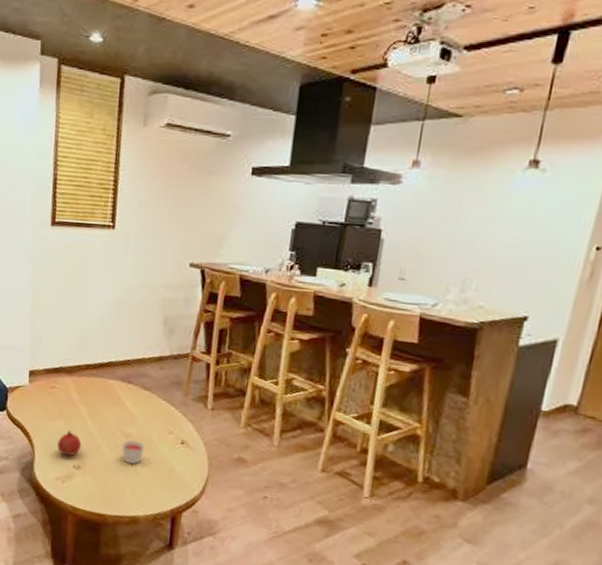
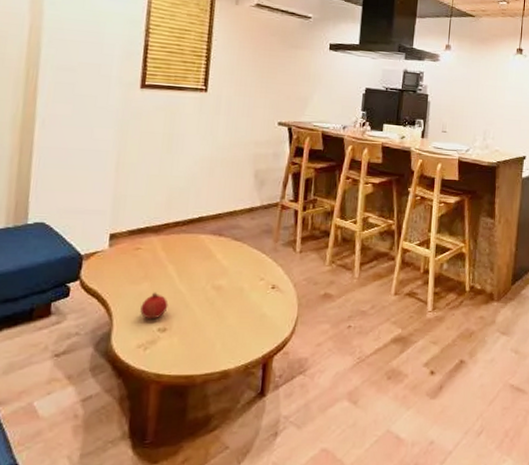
candle: present [122,439,145,464] -> none [212,292,236,317]

